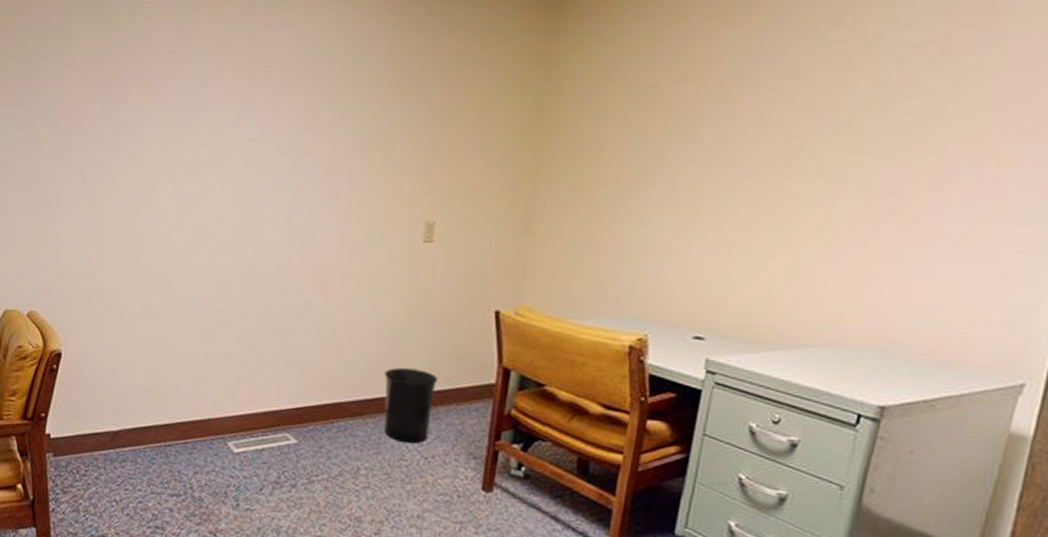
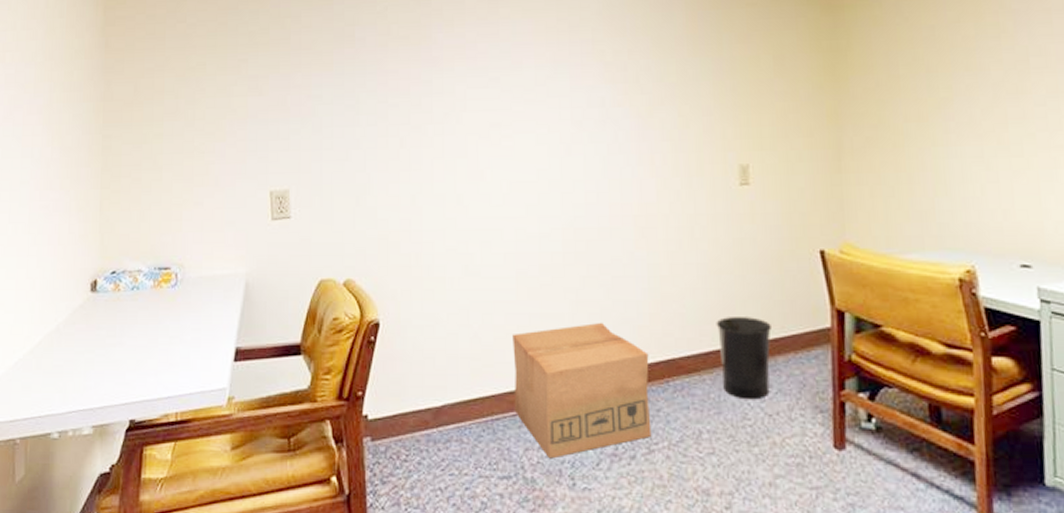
cardboard box: none [186,365,317,482] -> present [512,322,652,459]

